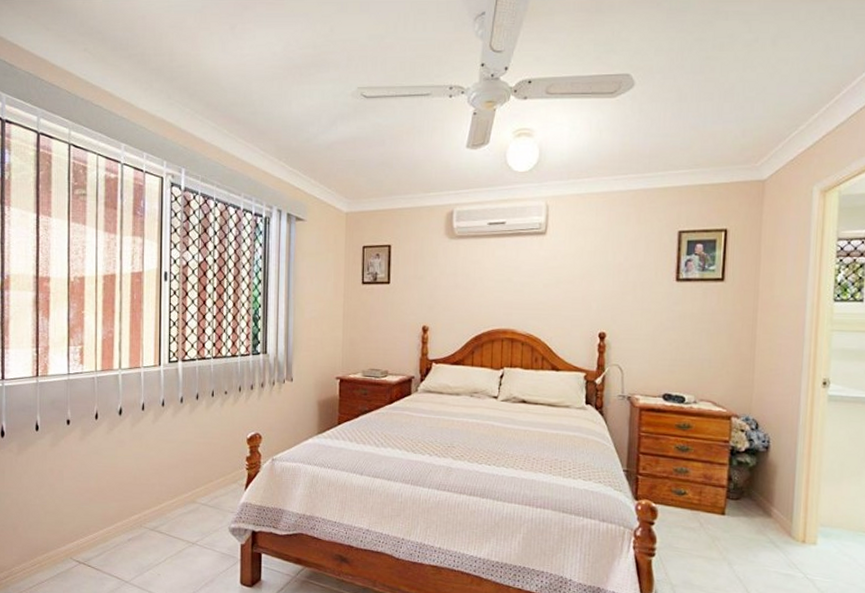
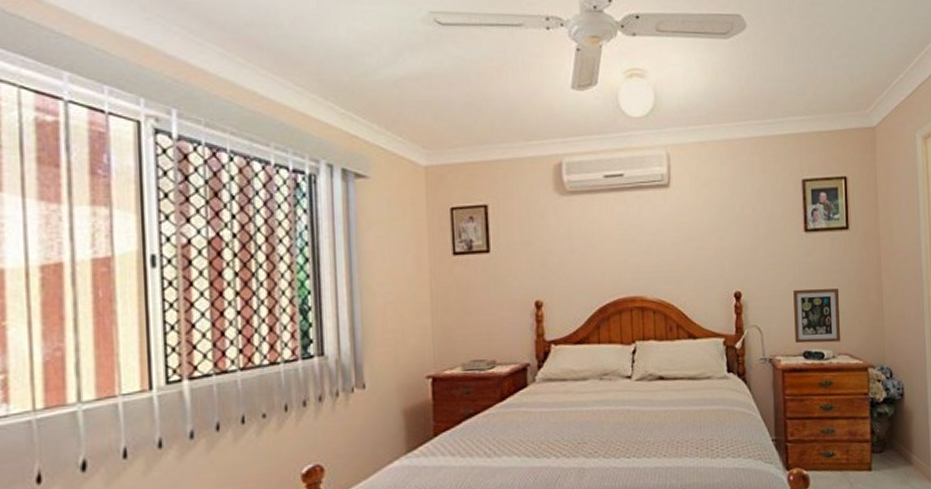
picture frame: none [656,335,708,389] -> present [793,288,841,344]

